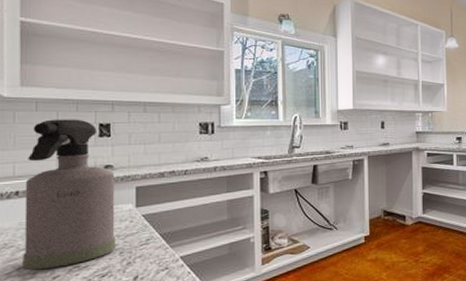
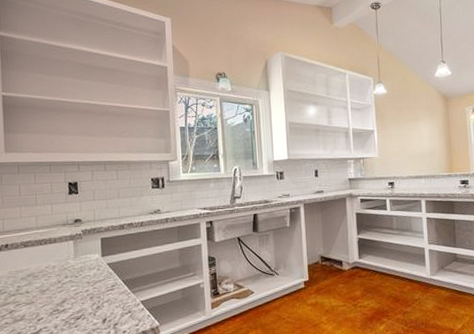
spray bottle: present [23,119,116,270] -> none [12,179,87,313]

